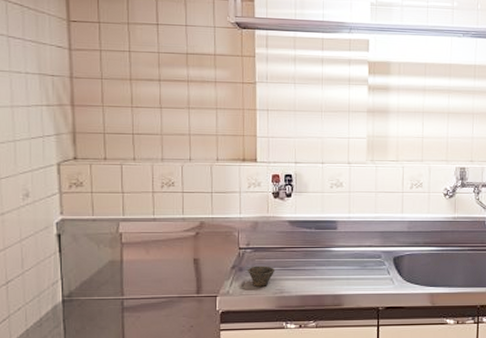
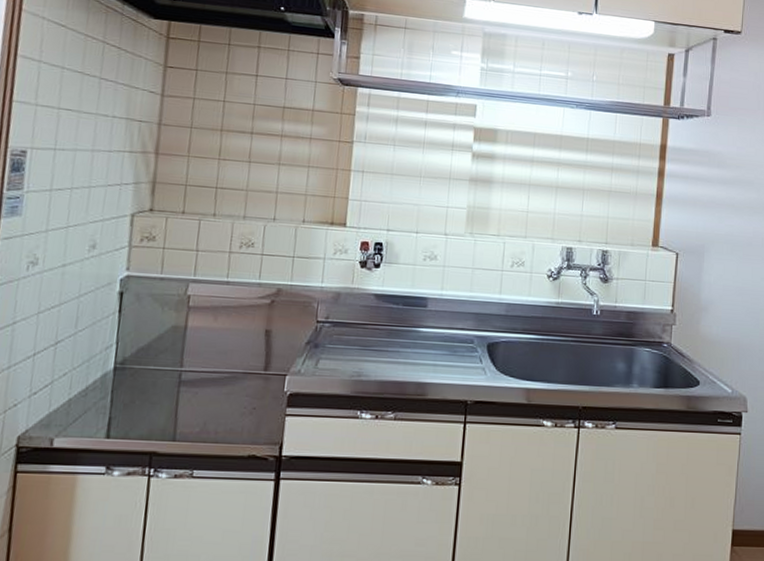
cup: present [248,266,276,287] -> none [324,342,355,367]

